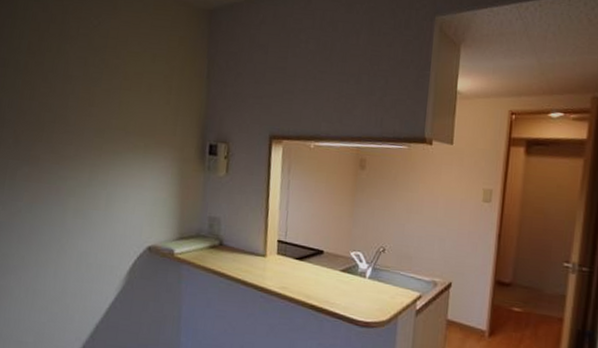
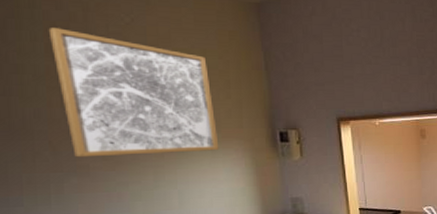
wall art: none [30,27,155,157] -> present [48,26,219,158]

